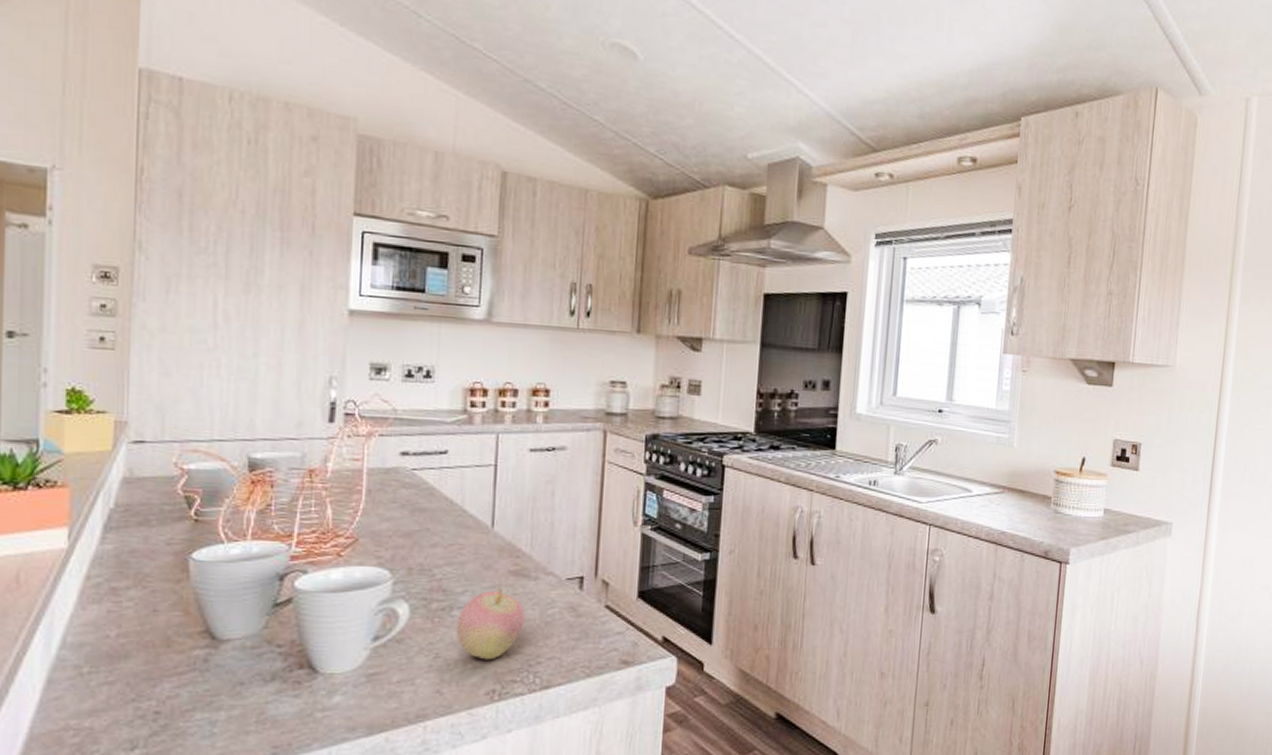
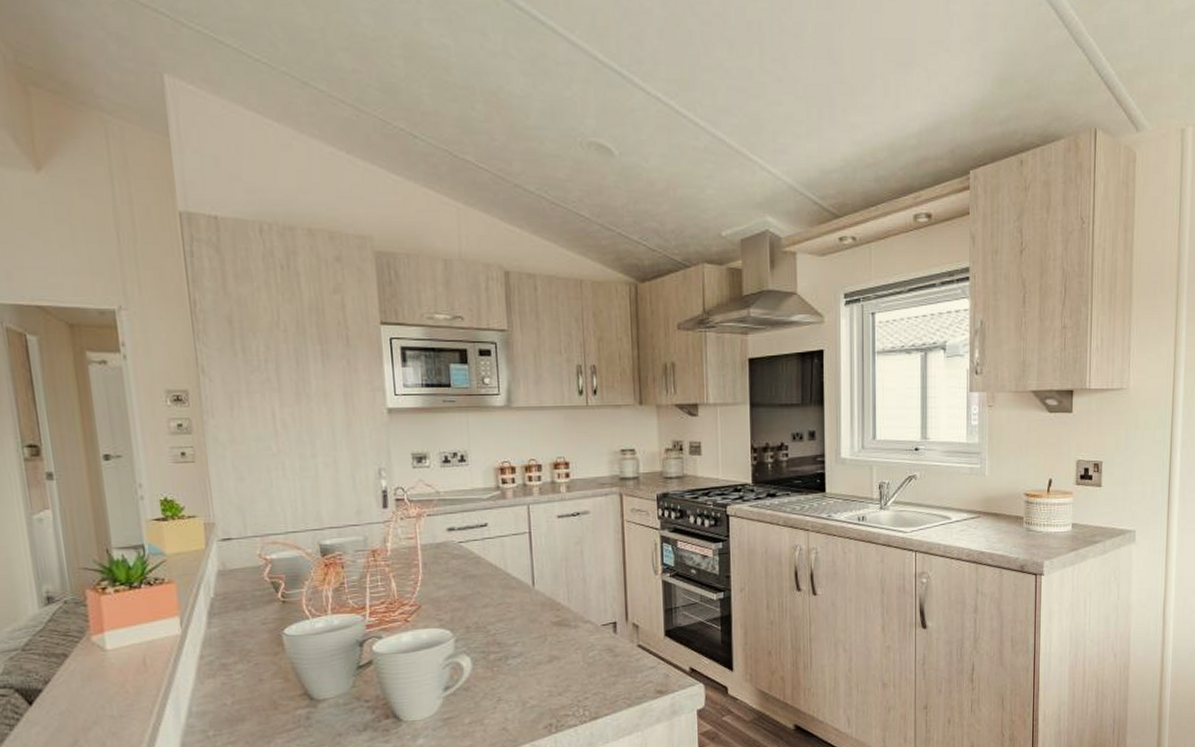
apple: present [456,589,526,660] -> none [513,638,571,699]

